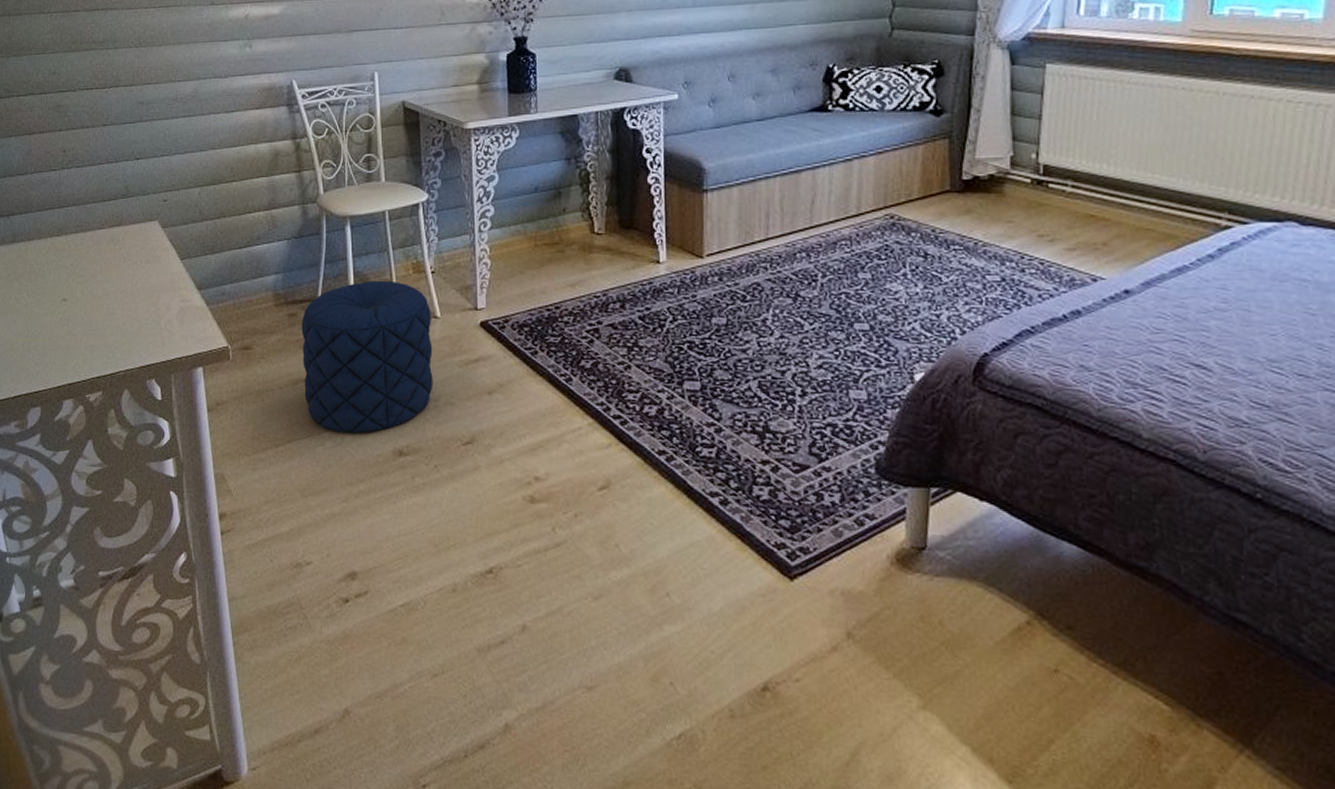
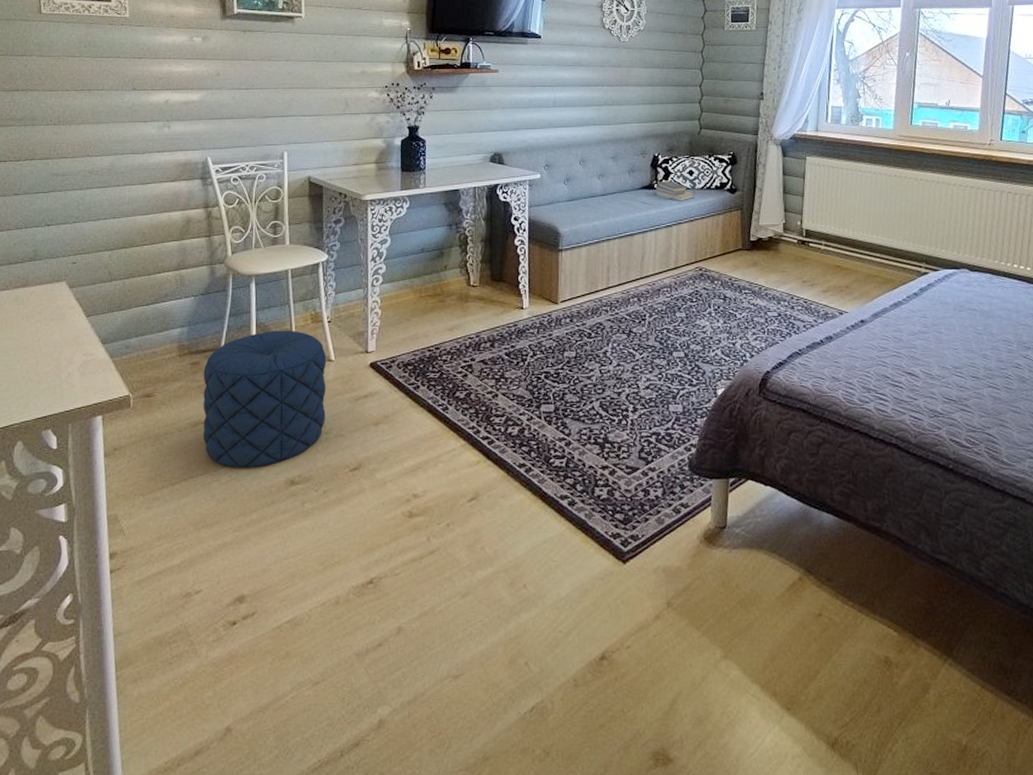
books: none [830,99,884,128] -> present [656,180,694,202]

